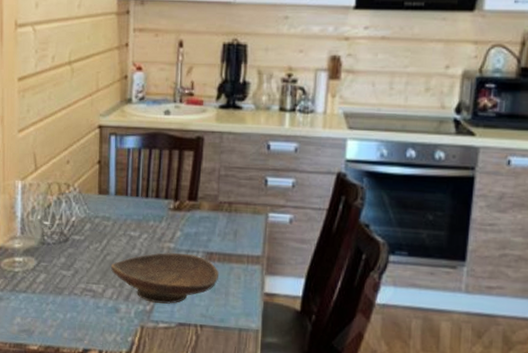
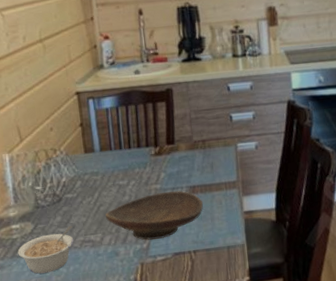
legume: none [17,269,75,315] -> present [17,225,74,274]

